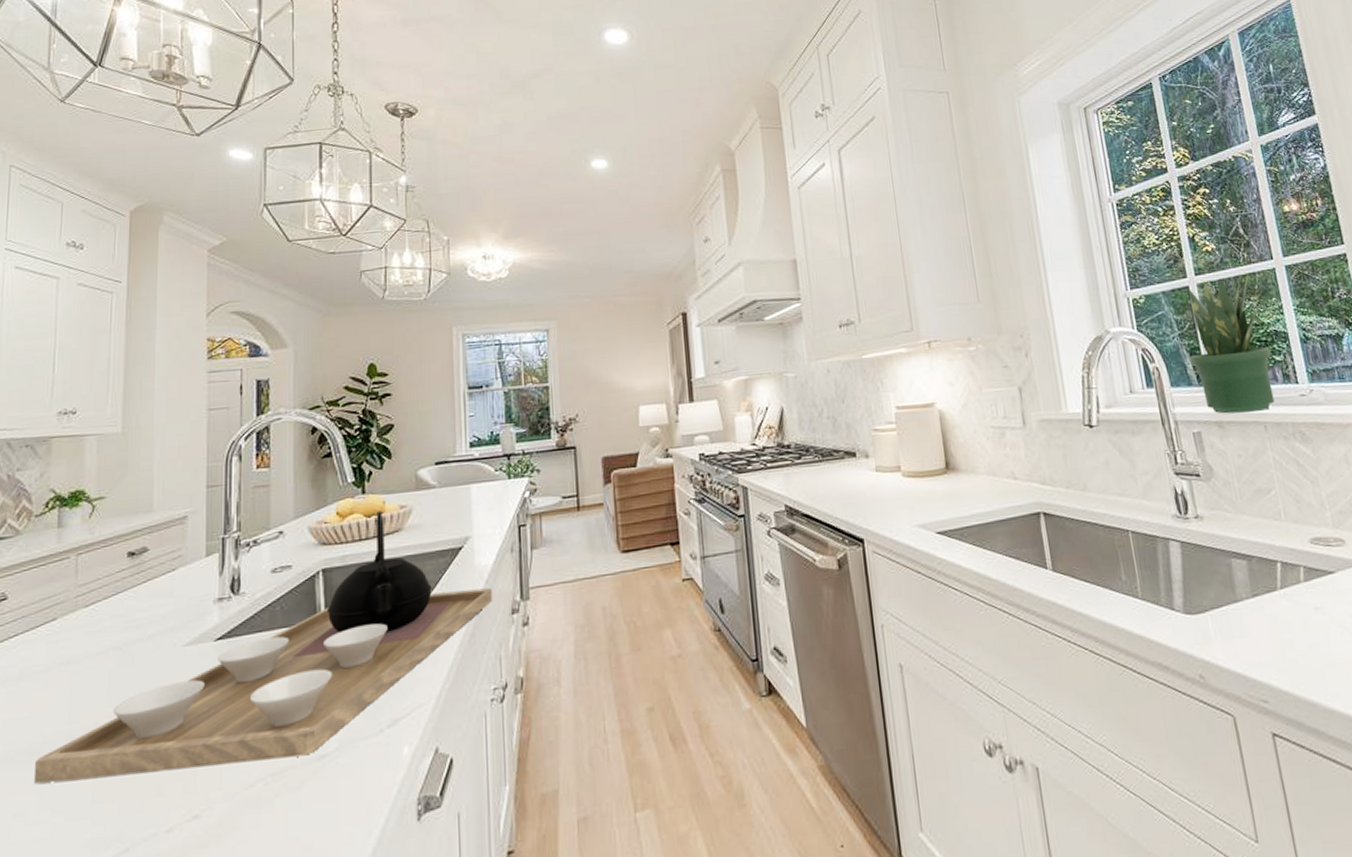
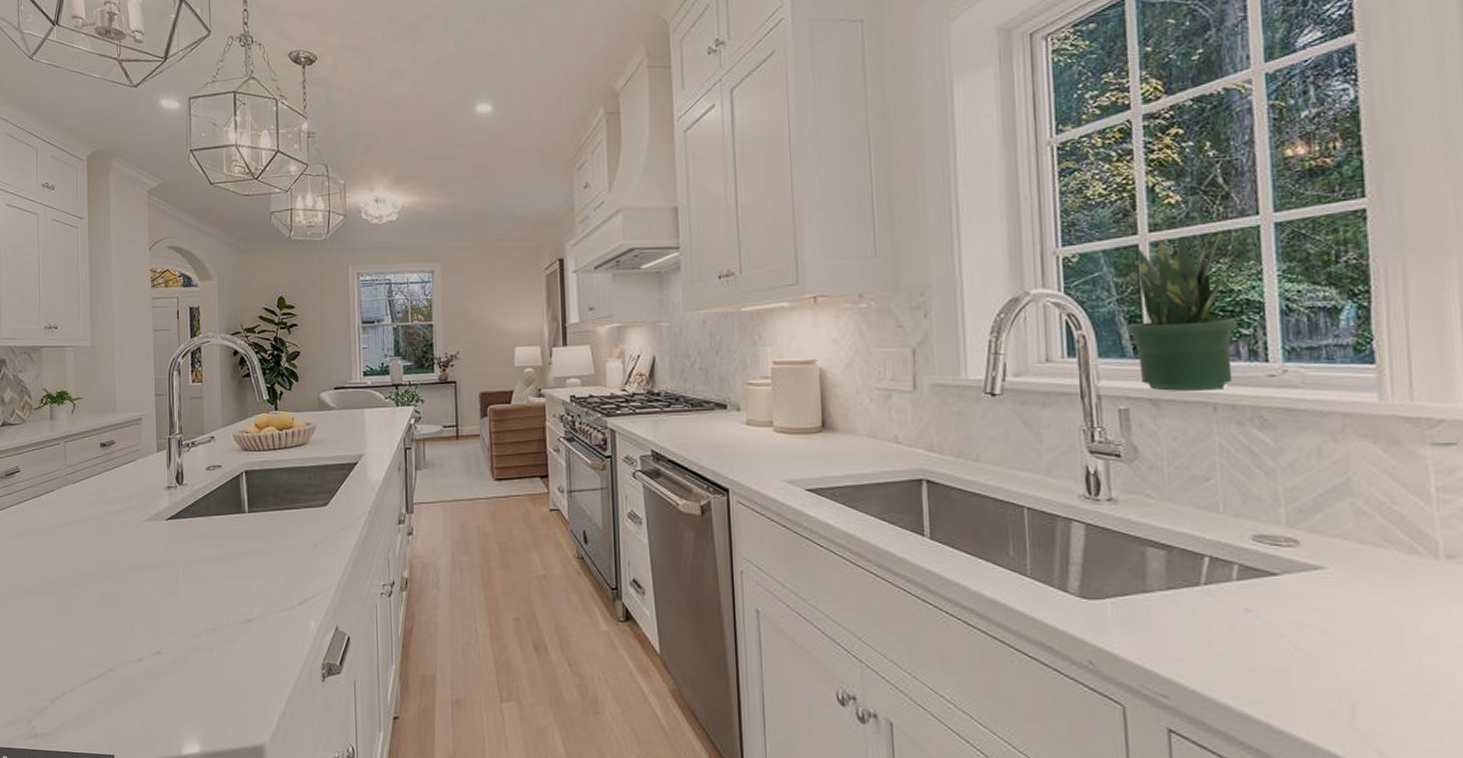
tea set: present [35,511,493,784] -> none [47,426,383,618]

